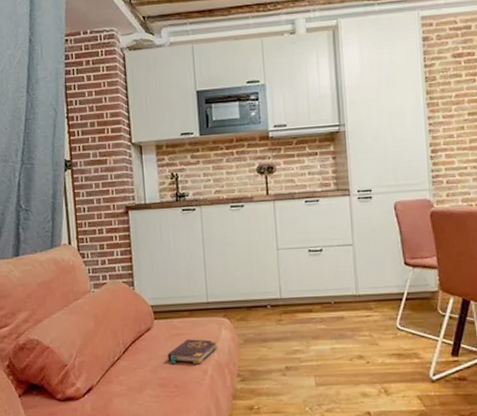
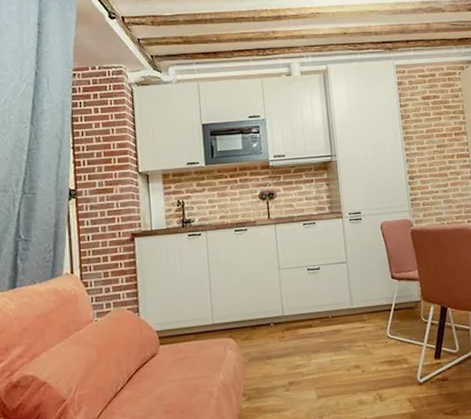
book: present [168,339,218,364] -> none [173,361,224,389]

